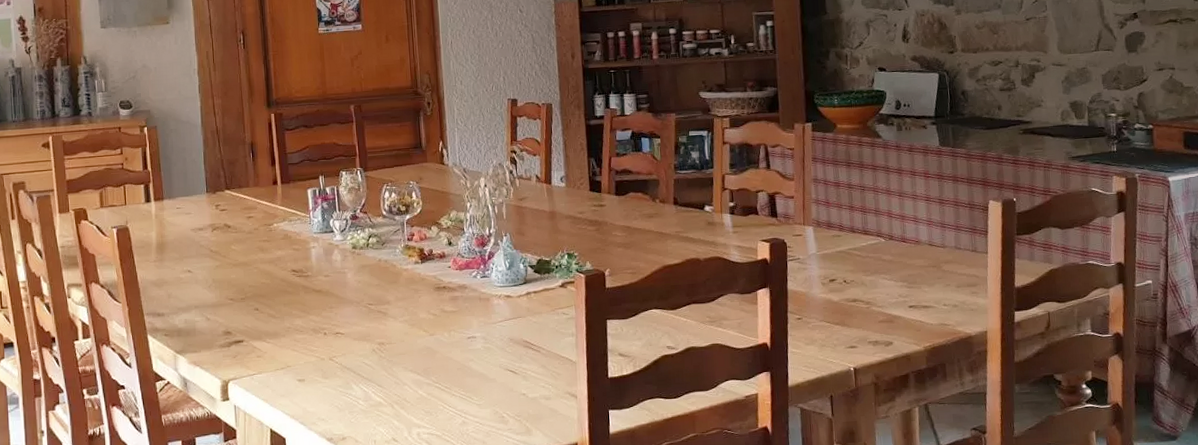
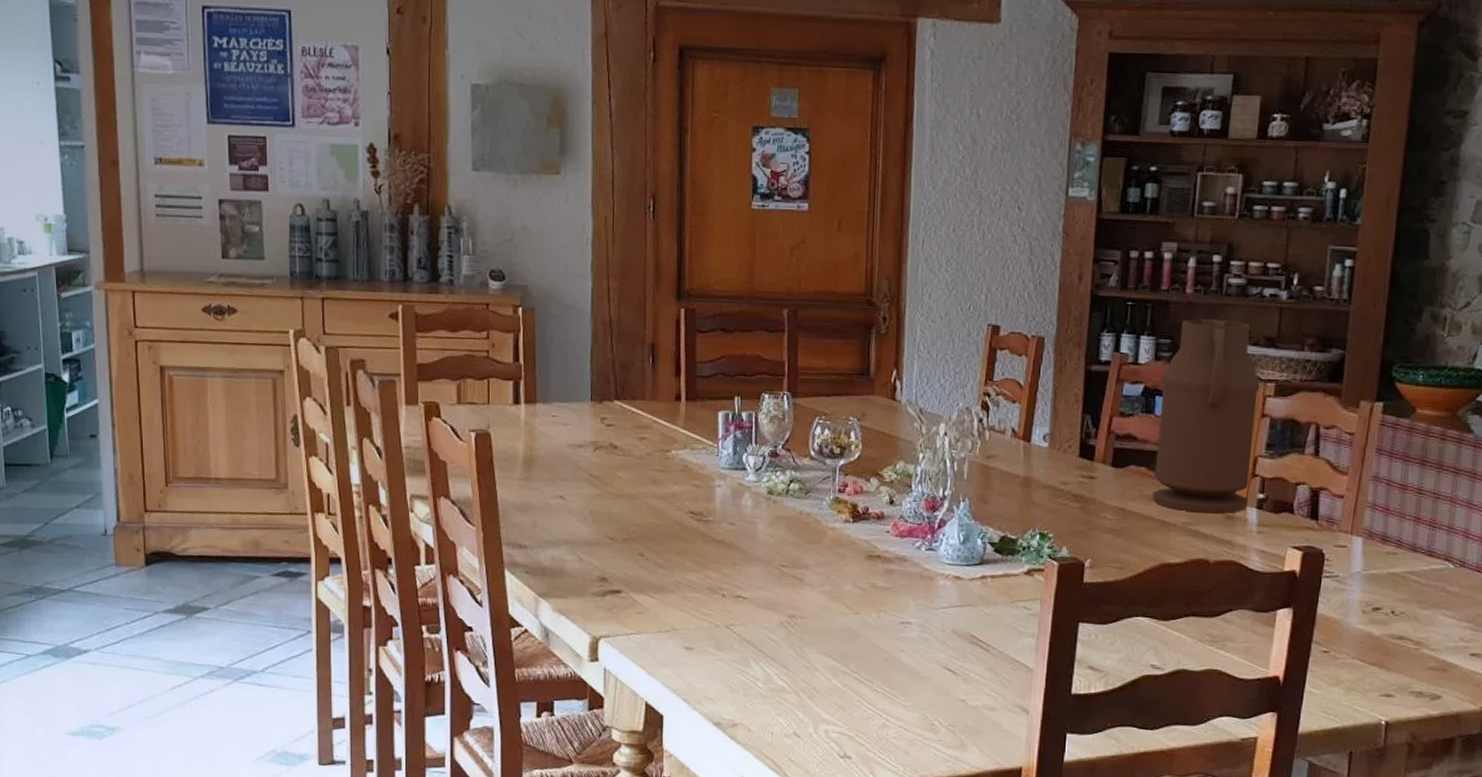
water jug: none [643,75,723,223] -> present [1152,318,1260,514]

